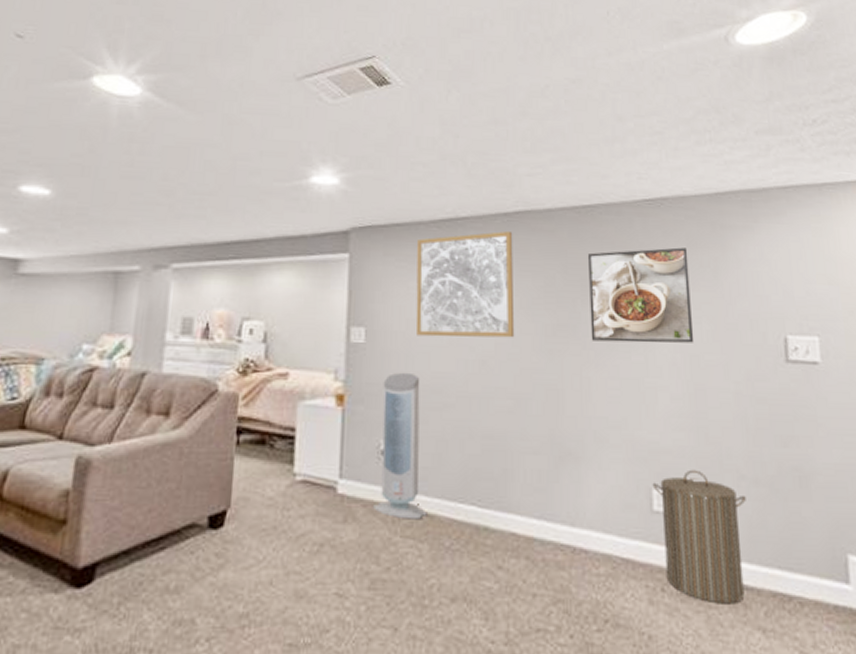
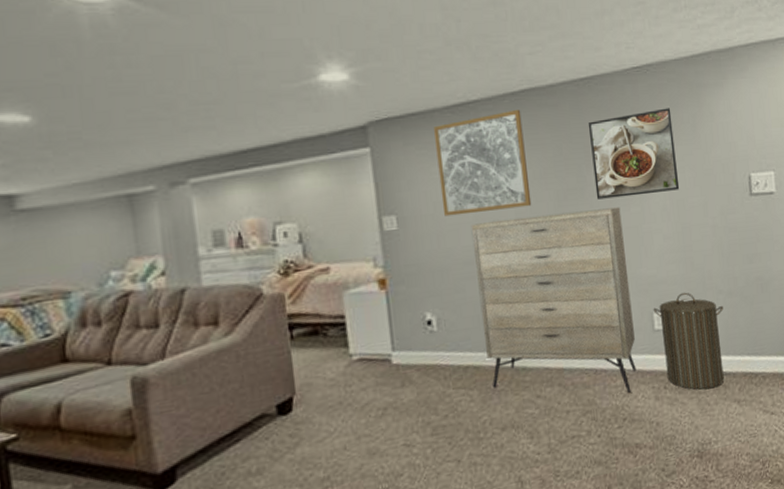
air purifier: present [372,372,427,520] -> none [419,250,474,375]
dresser: none [443,348,627,587] -> present [471,207,637,393]

